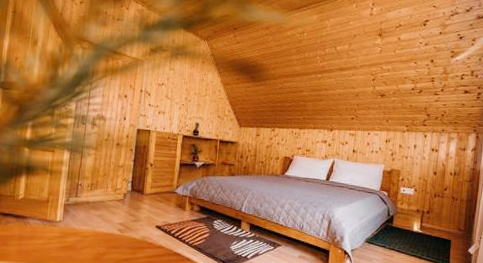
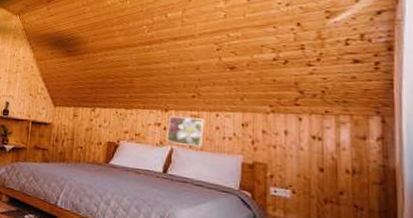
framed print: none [330,134,360,160] -> present [167,116,205,148]

